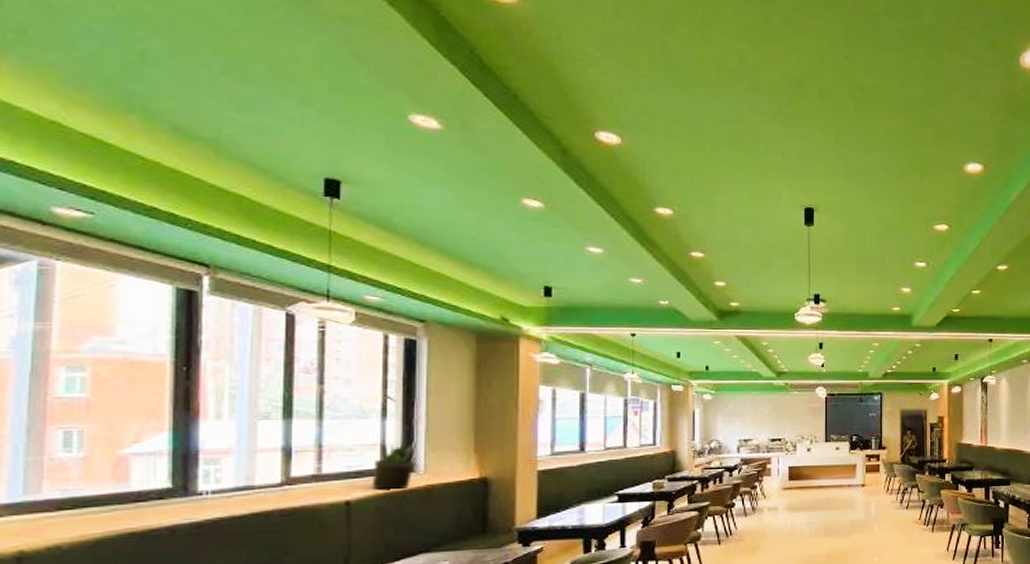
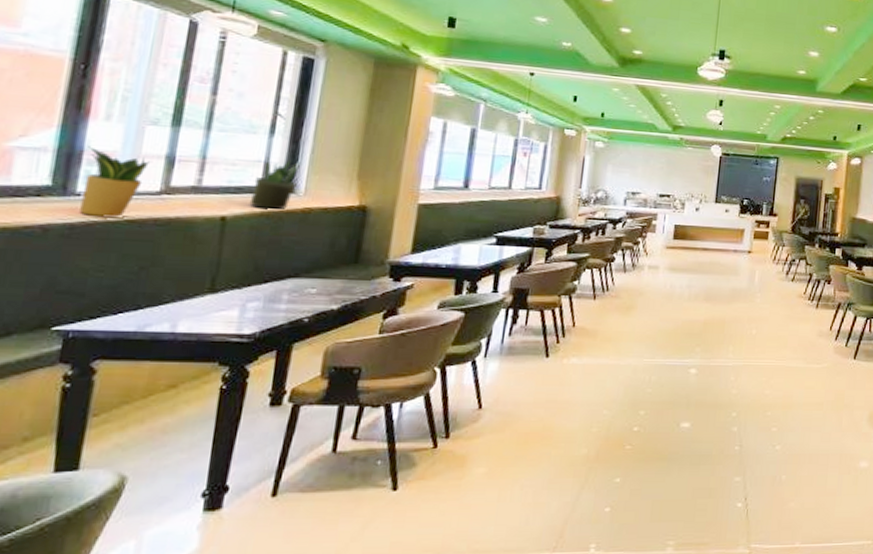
potted plant: none [203,446,266,514] -> present [79,146,150,218]

